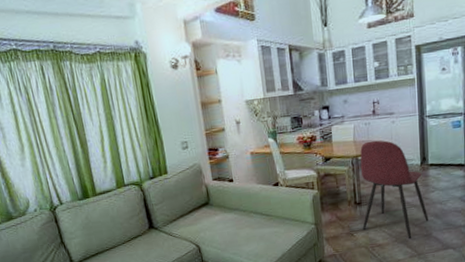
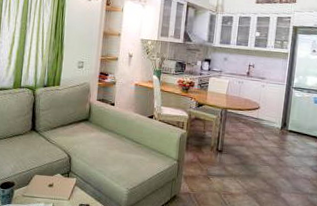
dining chair: present [360,140,429,240] -> none [219,97,281,195]

